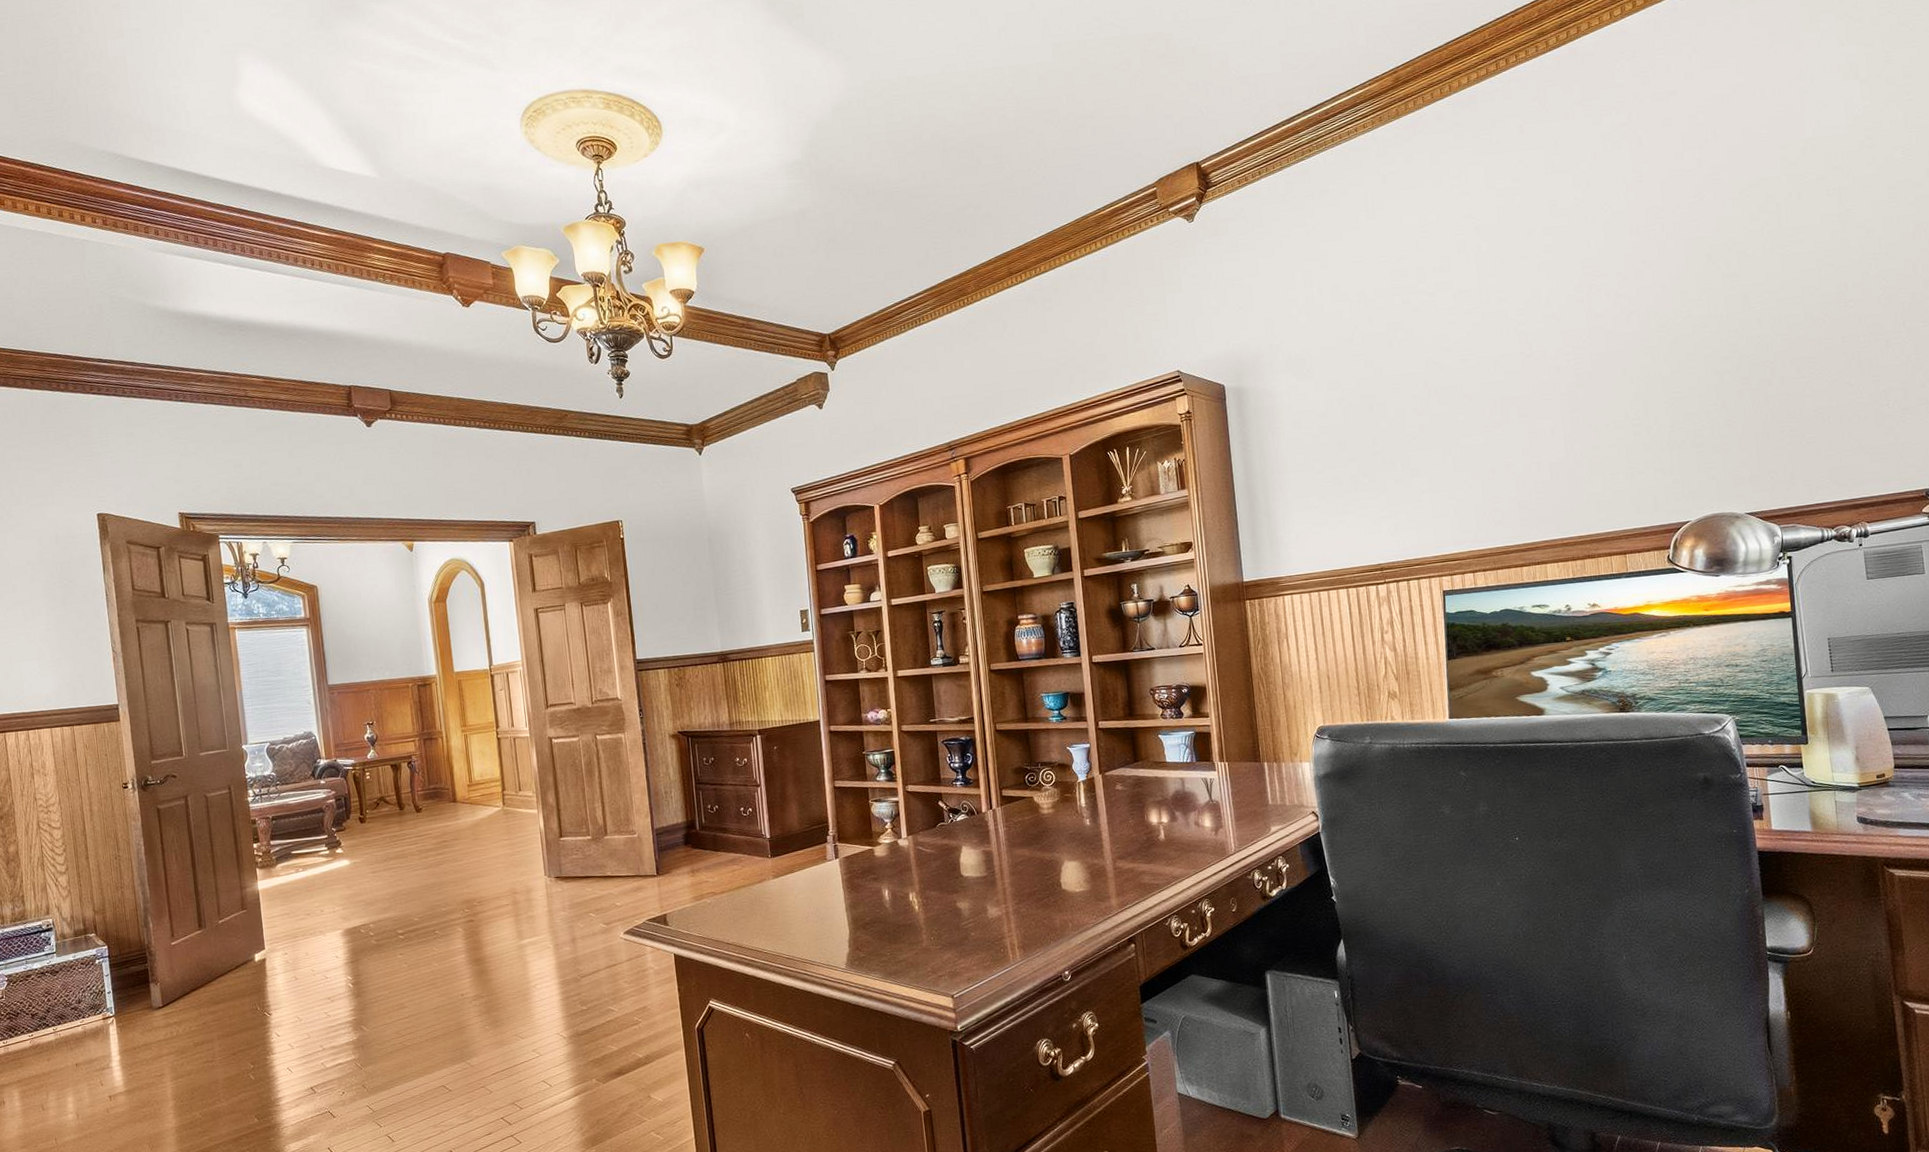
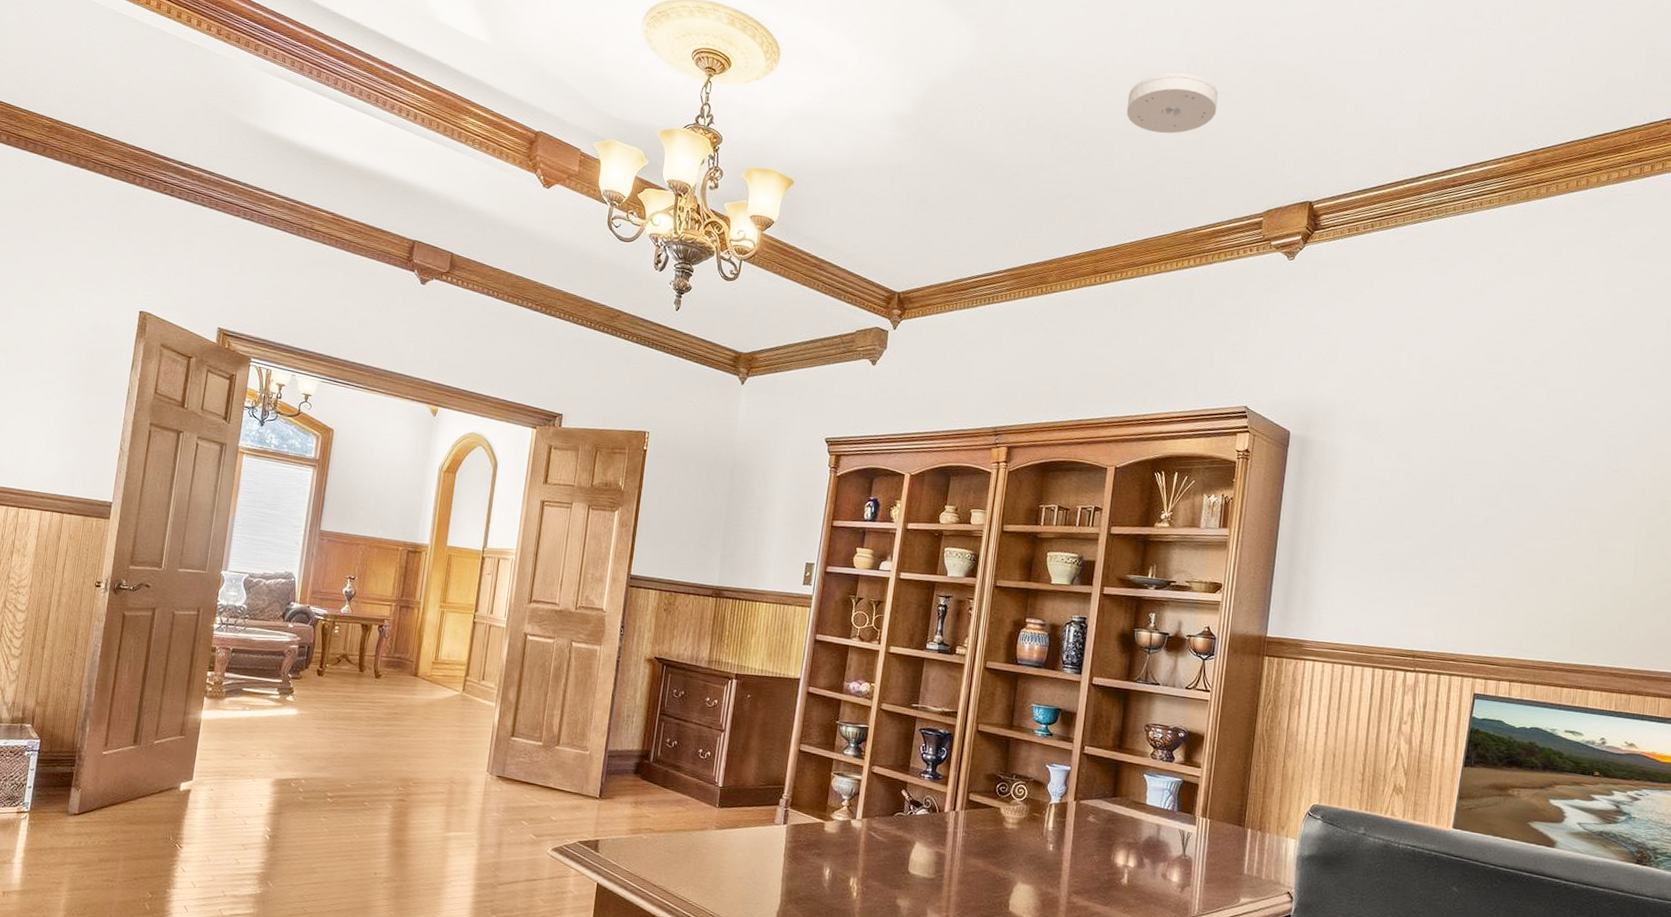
smoke detector: none [1004,62,1091,127] -> present [1126,72,1219,134]

